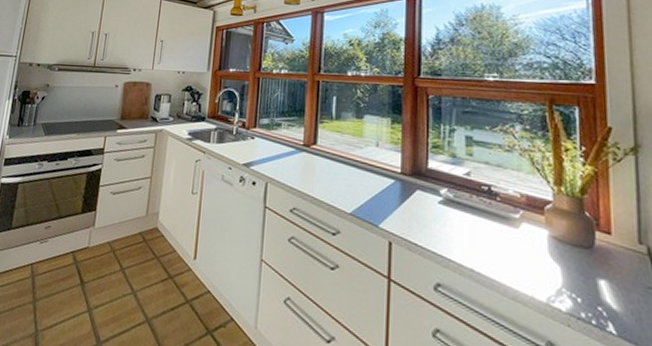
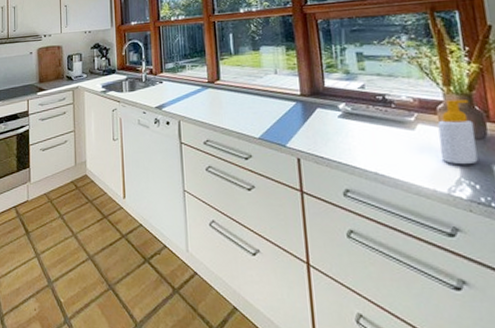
soap bottle: none [543,201,583,275] -> present [437,99,478,165]

